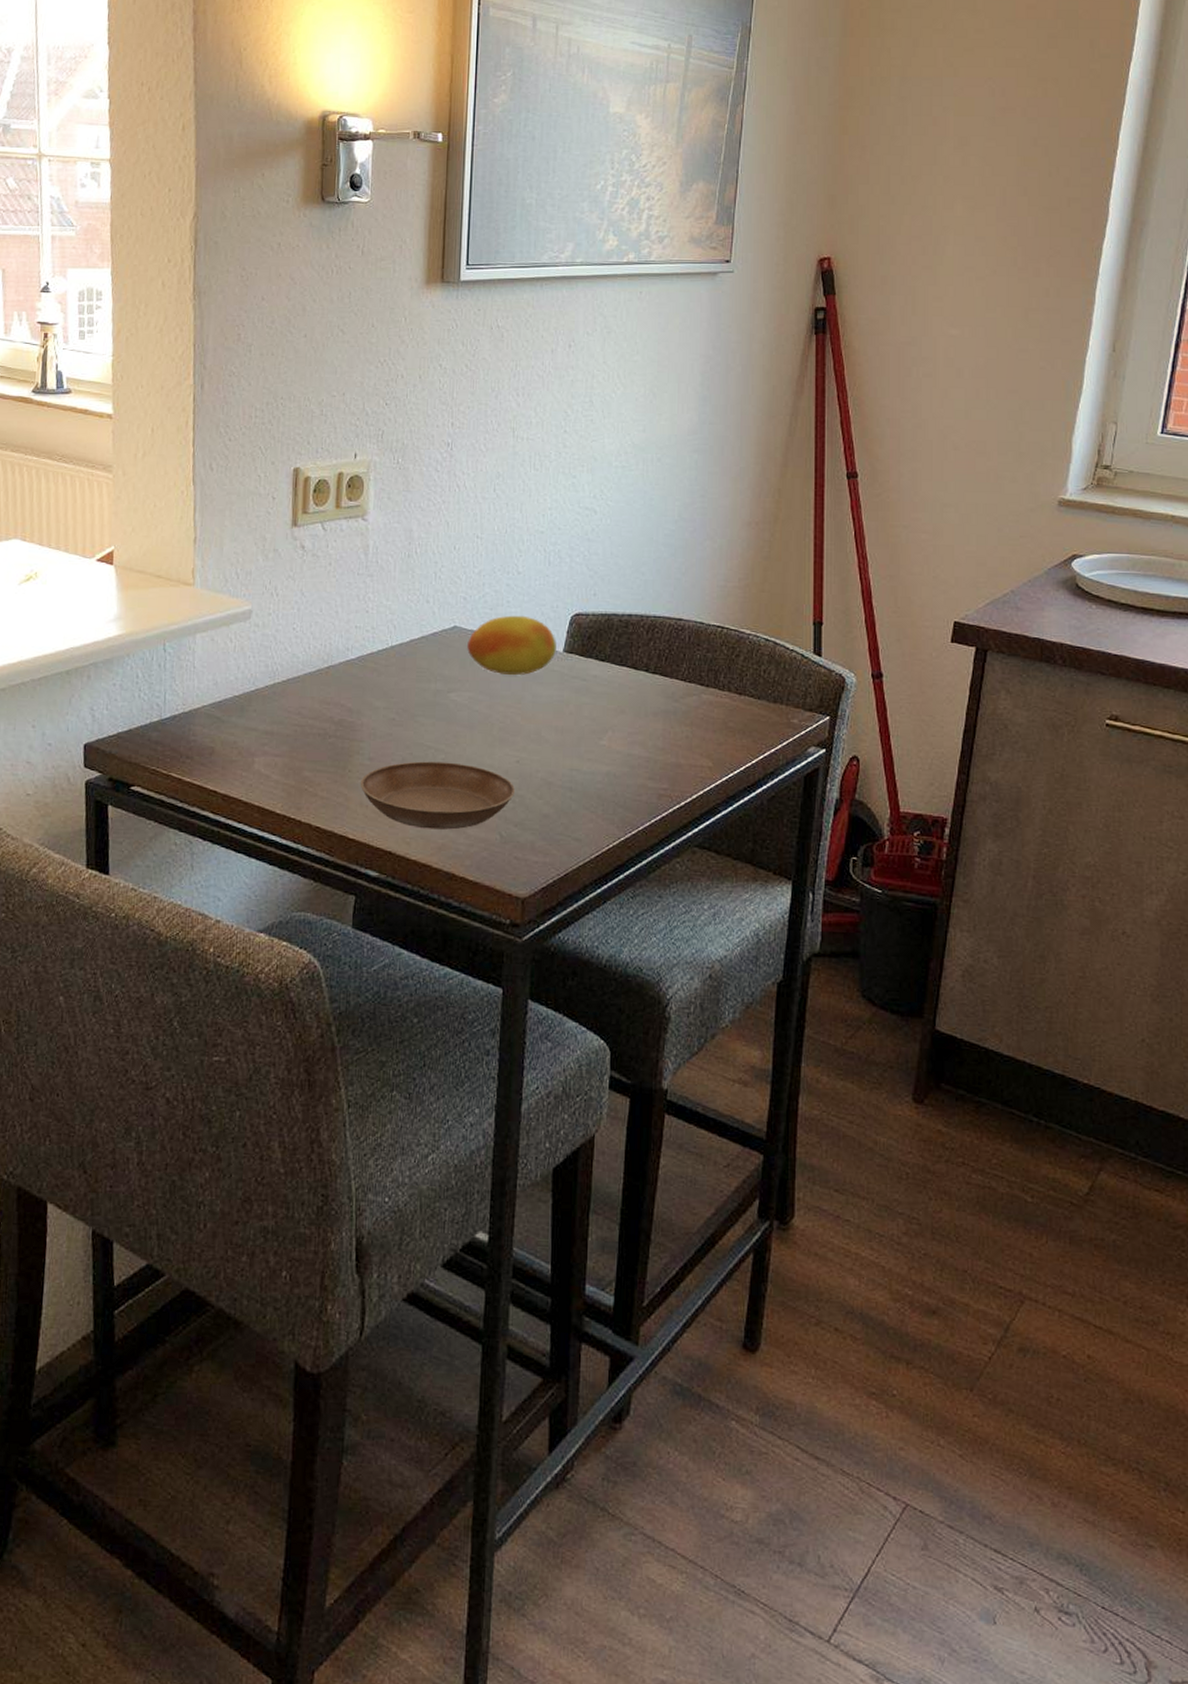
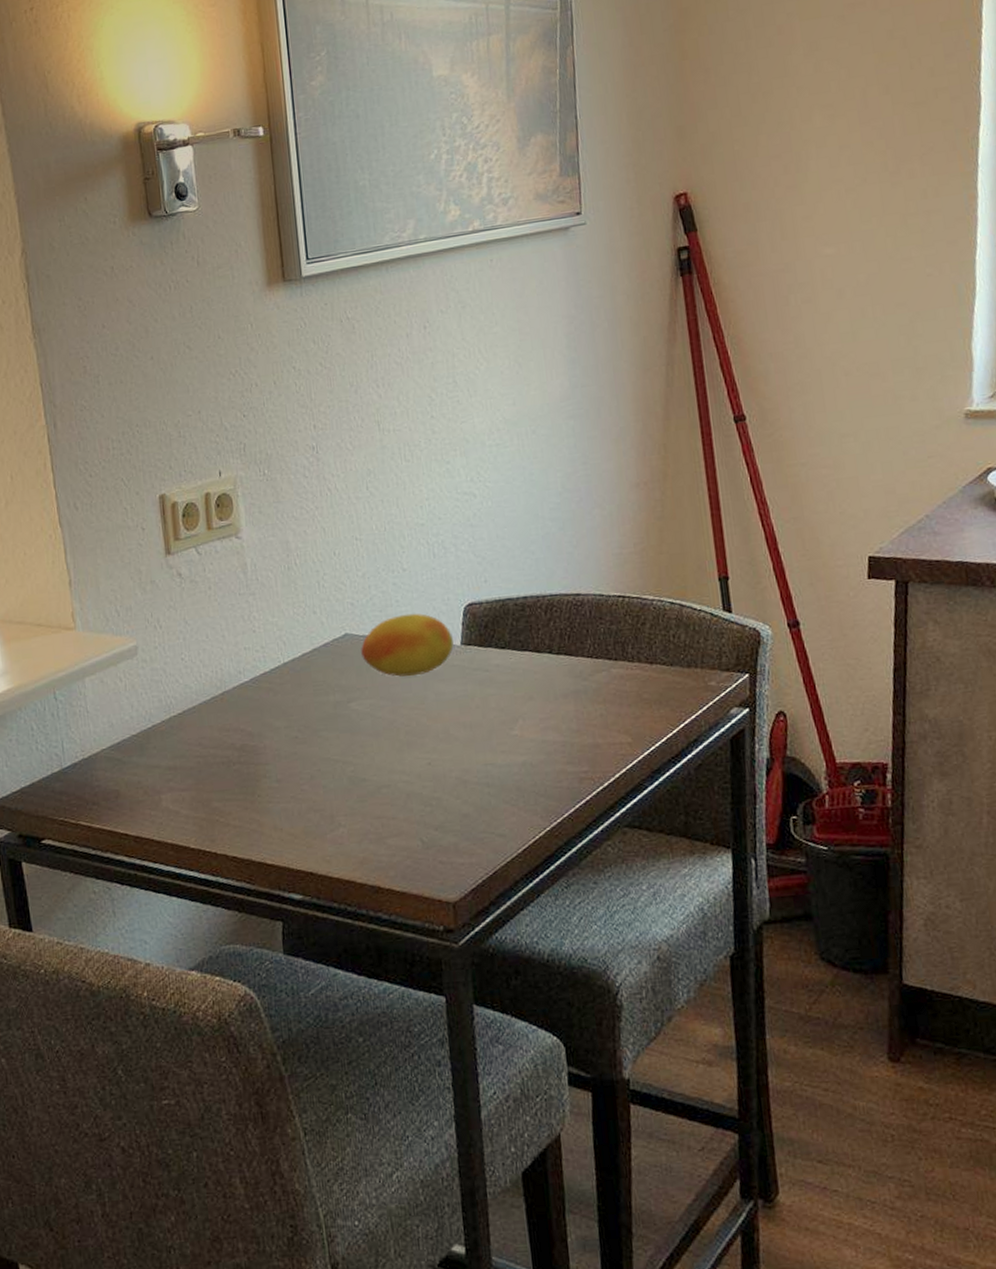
saucer: present [360,761,516,830] -> none [271,773,431,845]

